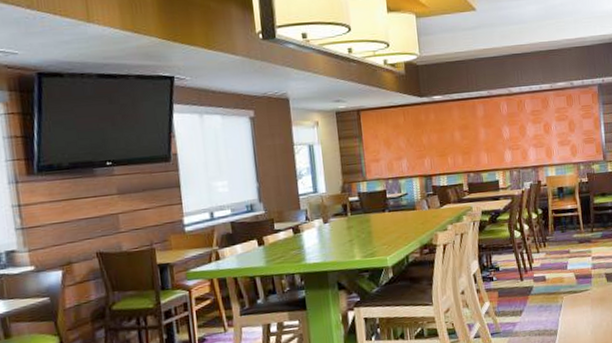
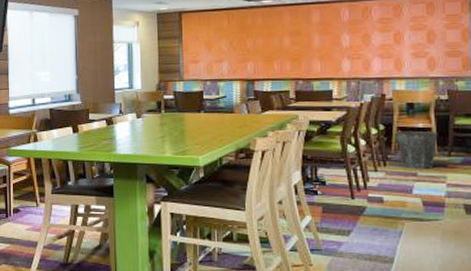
waste bin: none [551,211,583,247] -> present [396,130,438,169]

